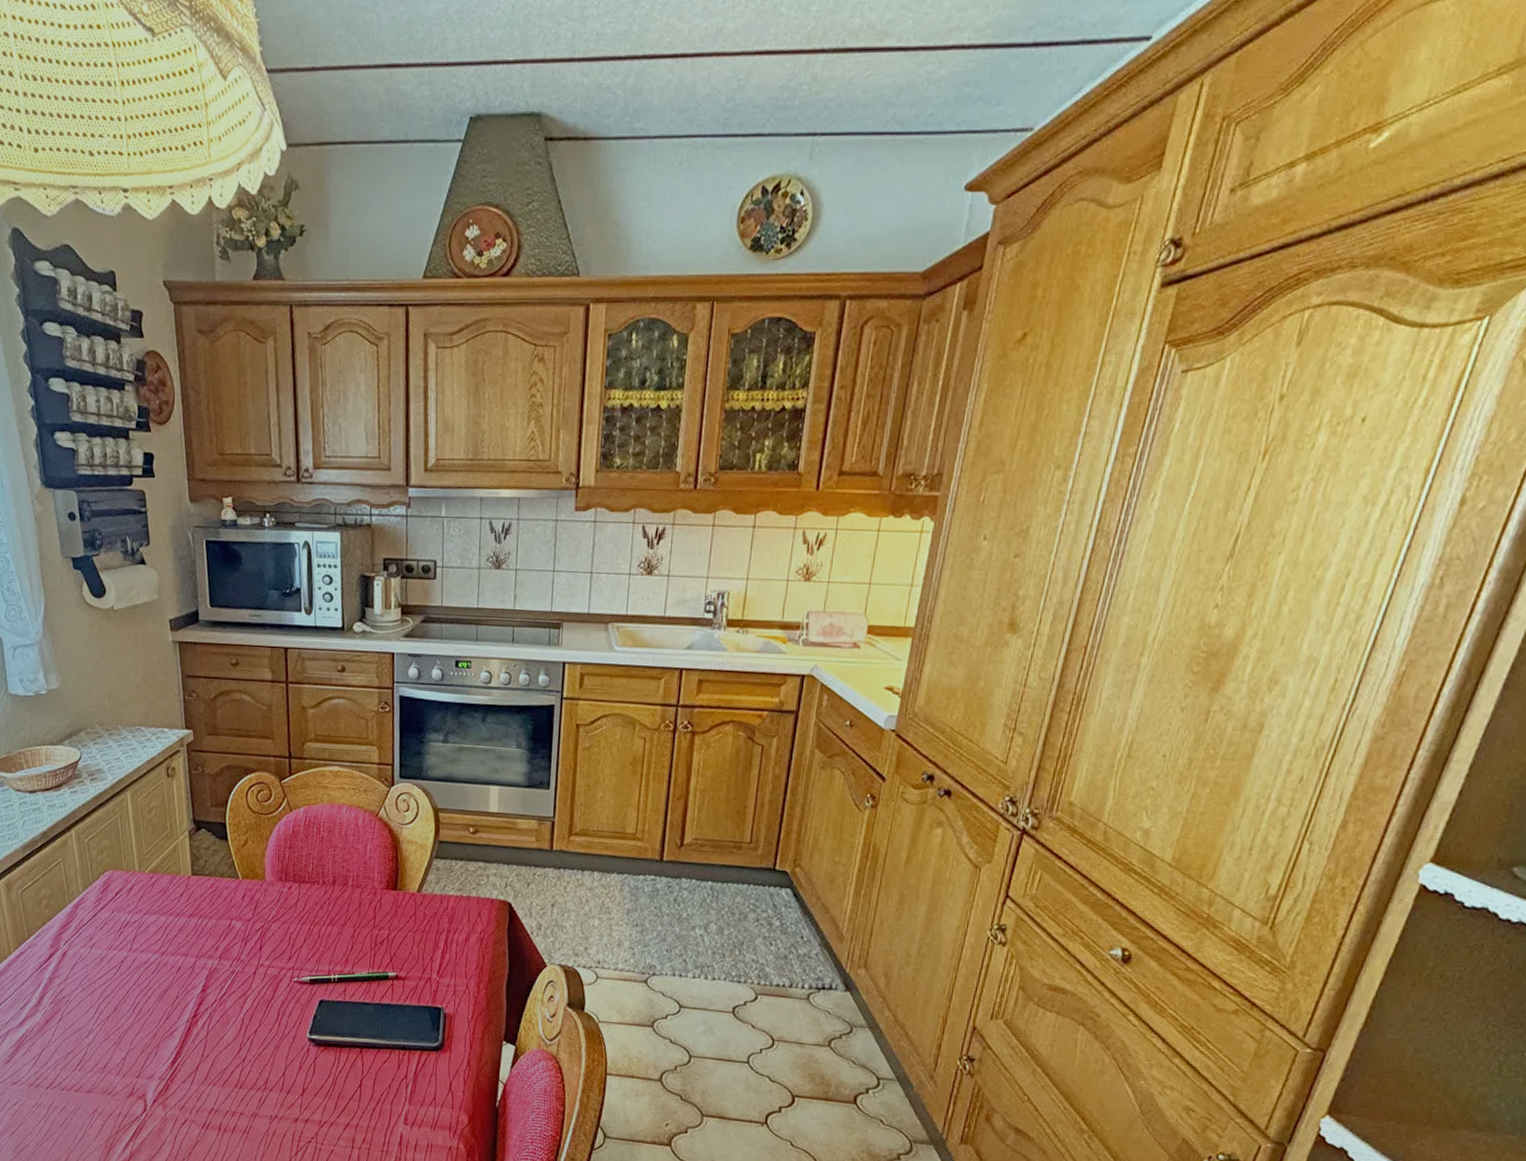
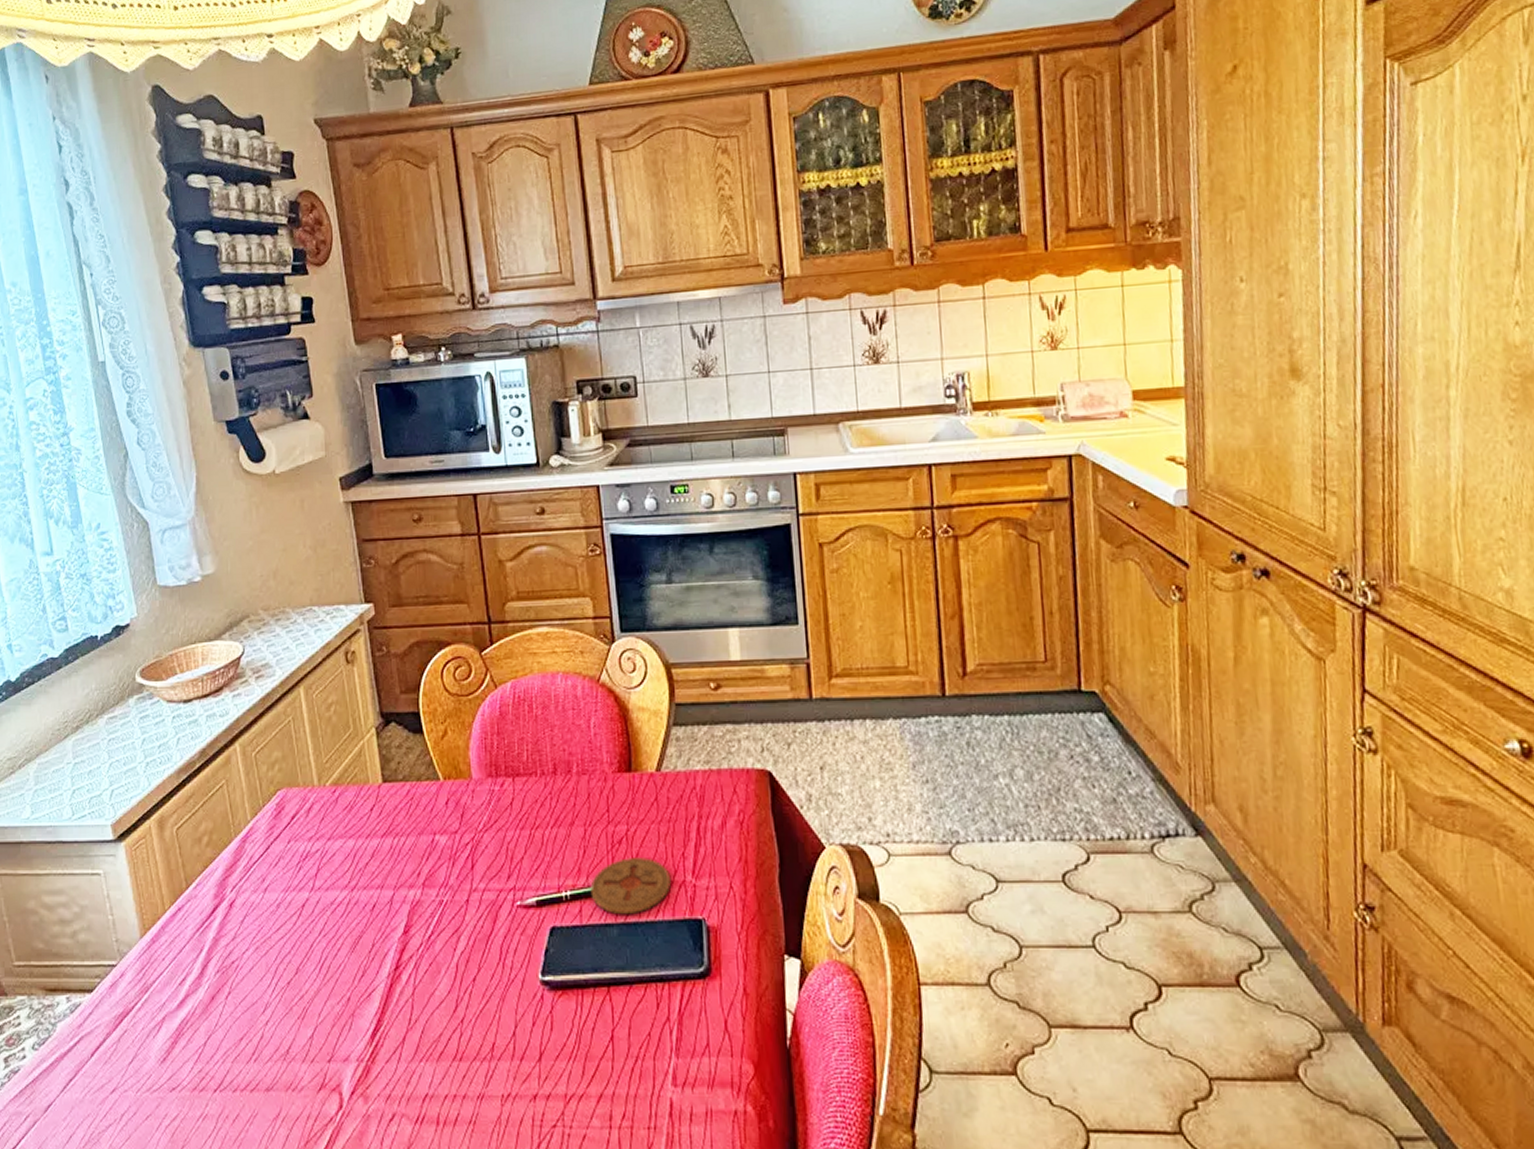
coaster: none [354,955,419,998] -> present [590,858,671,913]

